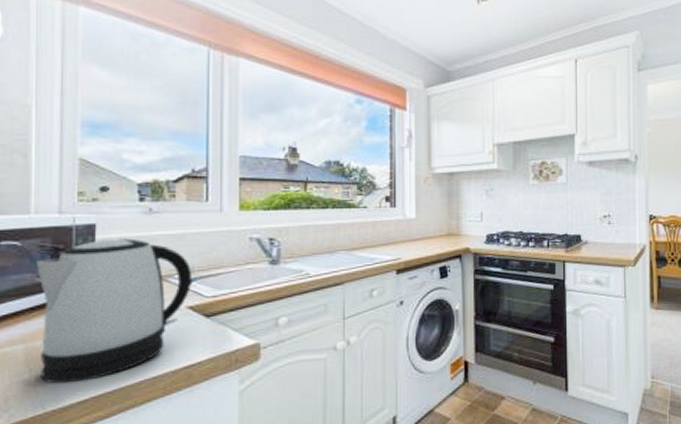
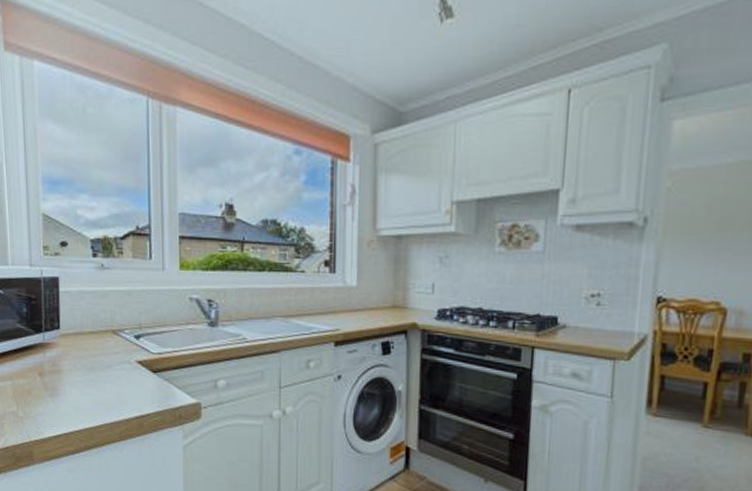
kettle: present [37,238,193,384] -> none [16,292,140,419]

